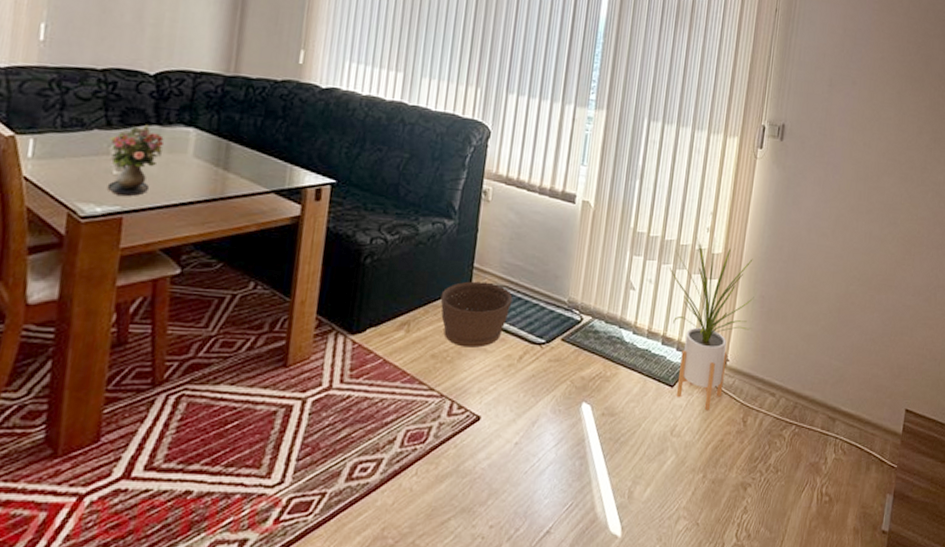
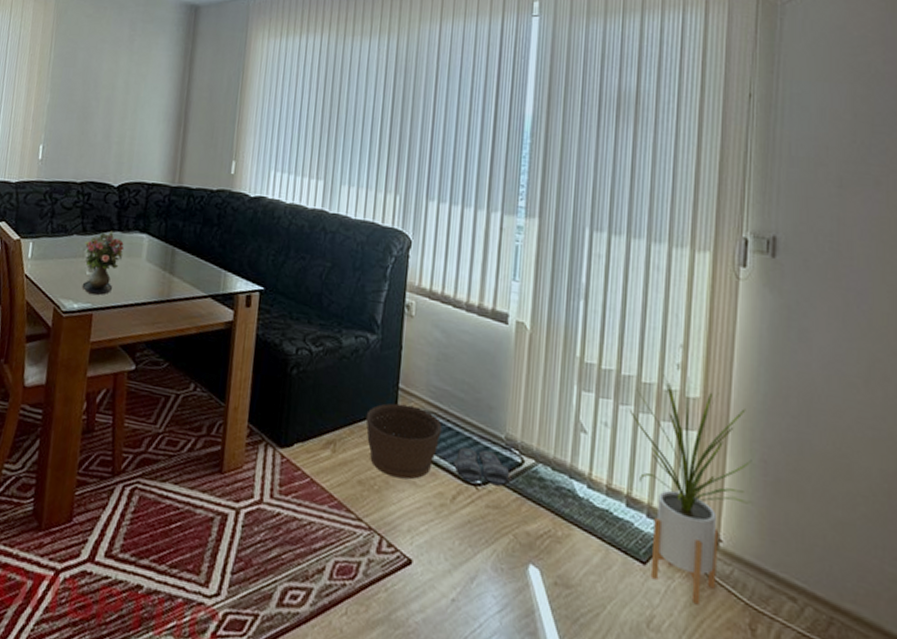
slippers: none [522,313,570,343] -> present [454,447,509,487]

